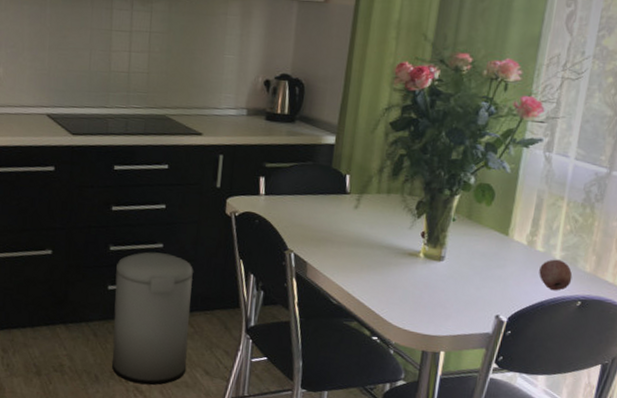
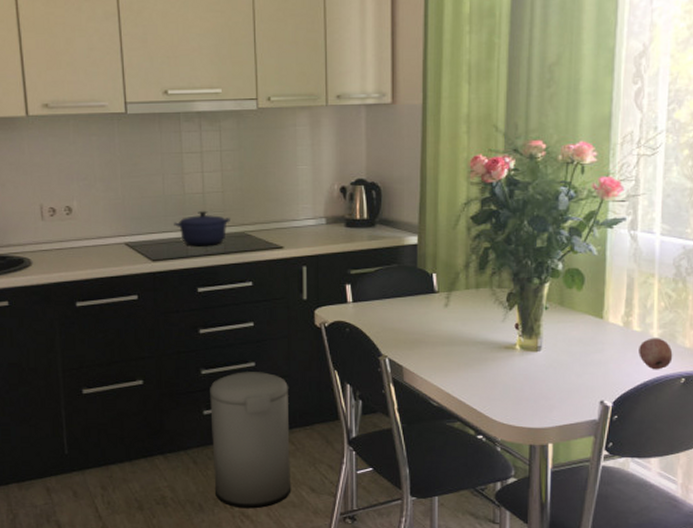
cooking pot: none [96,89,153,126] -> present [174,210,230,247]

